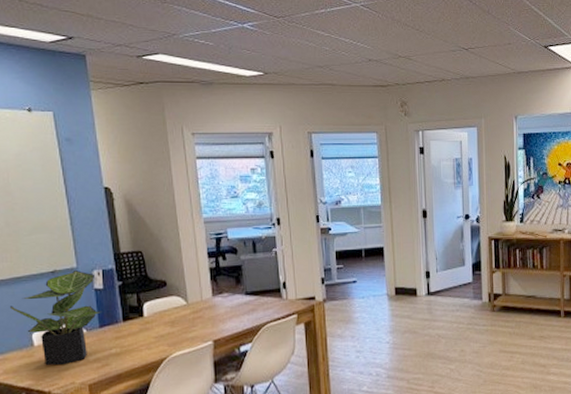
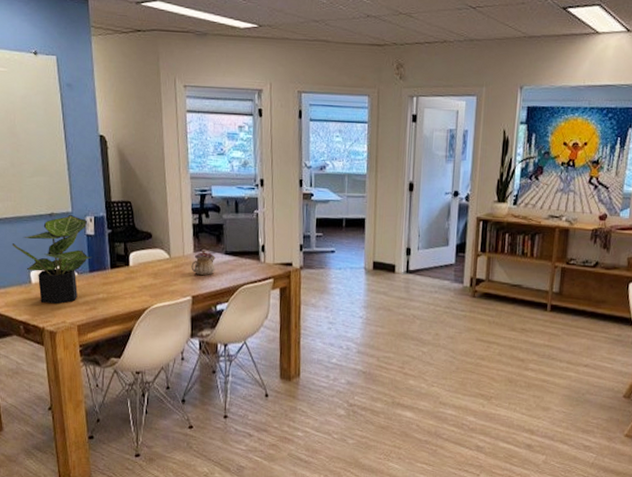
teapot: none [210,292,236,319] -> present [191,249,216,276]

